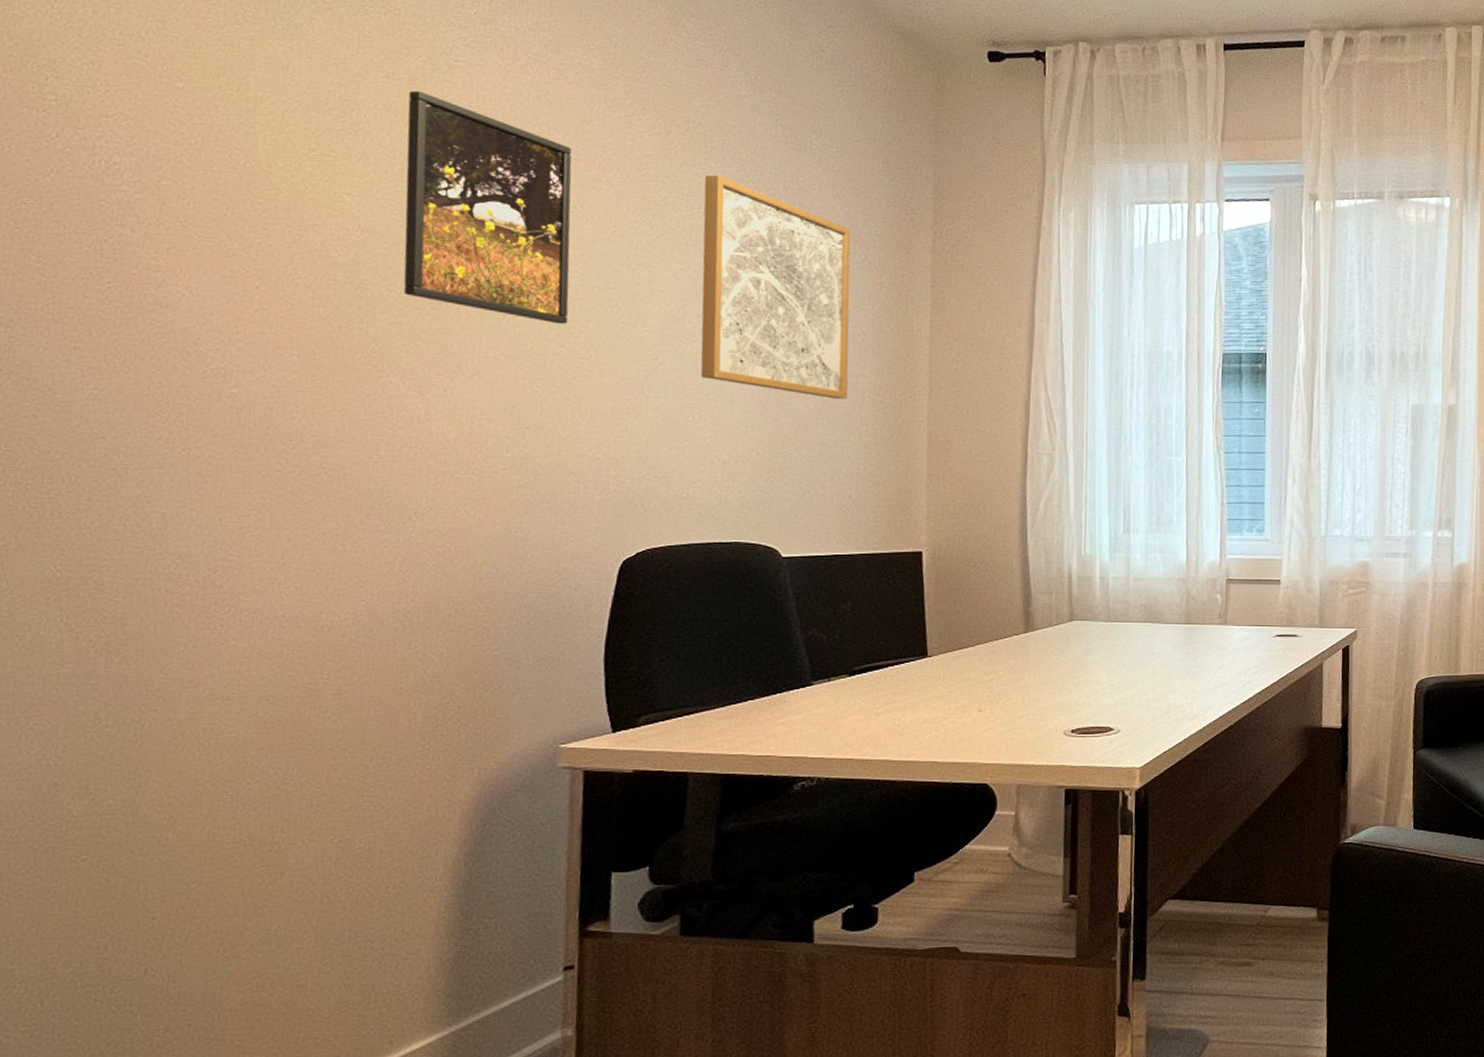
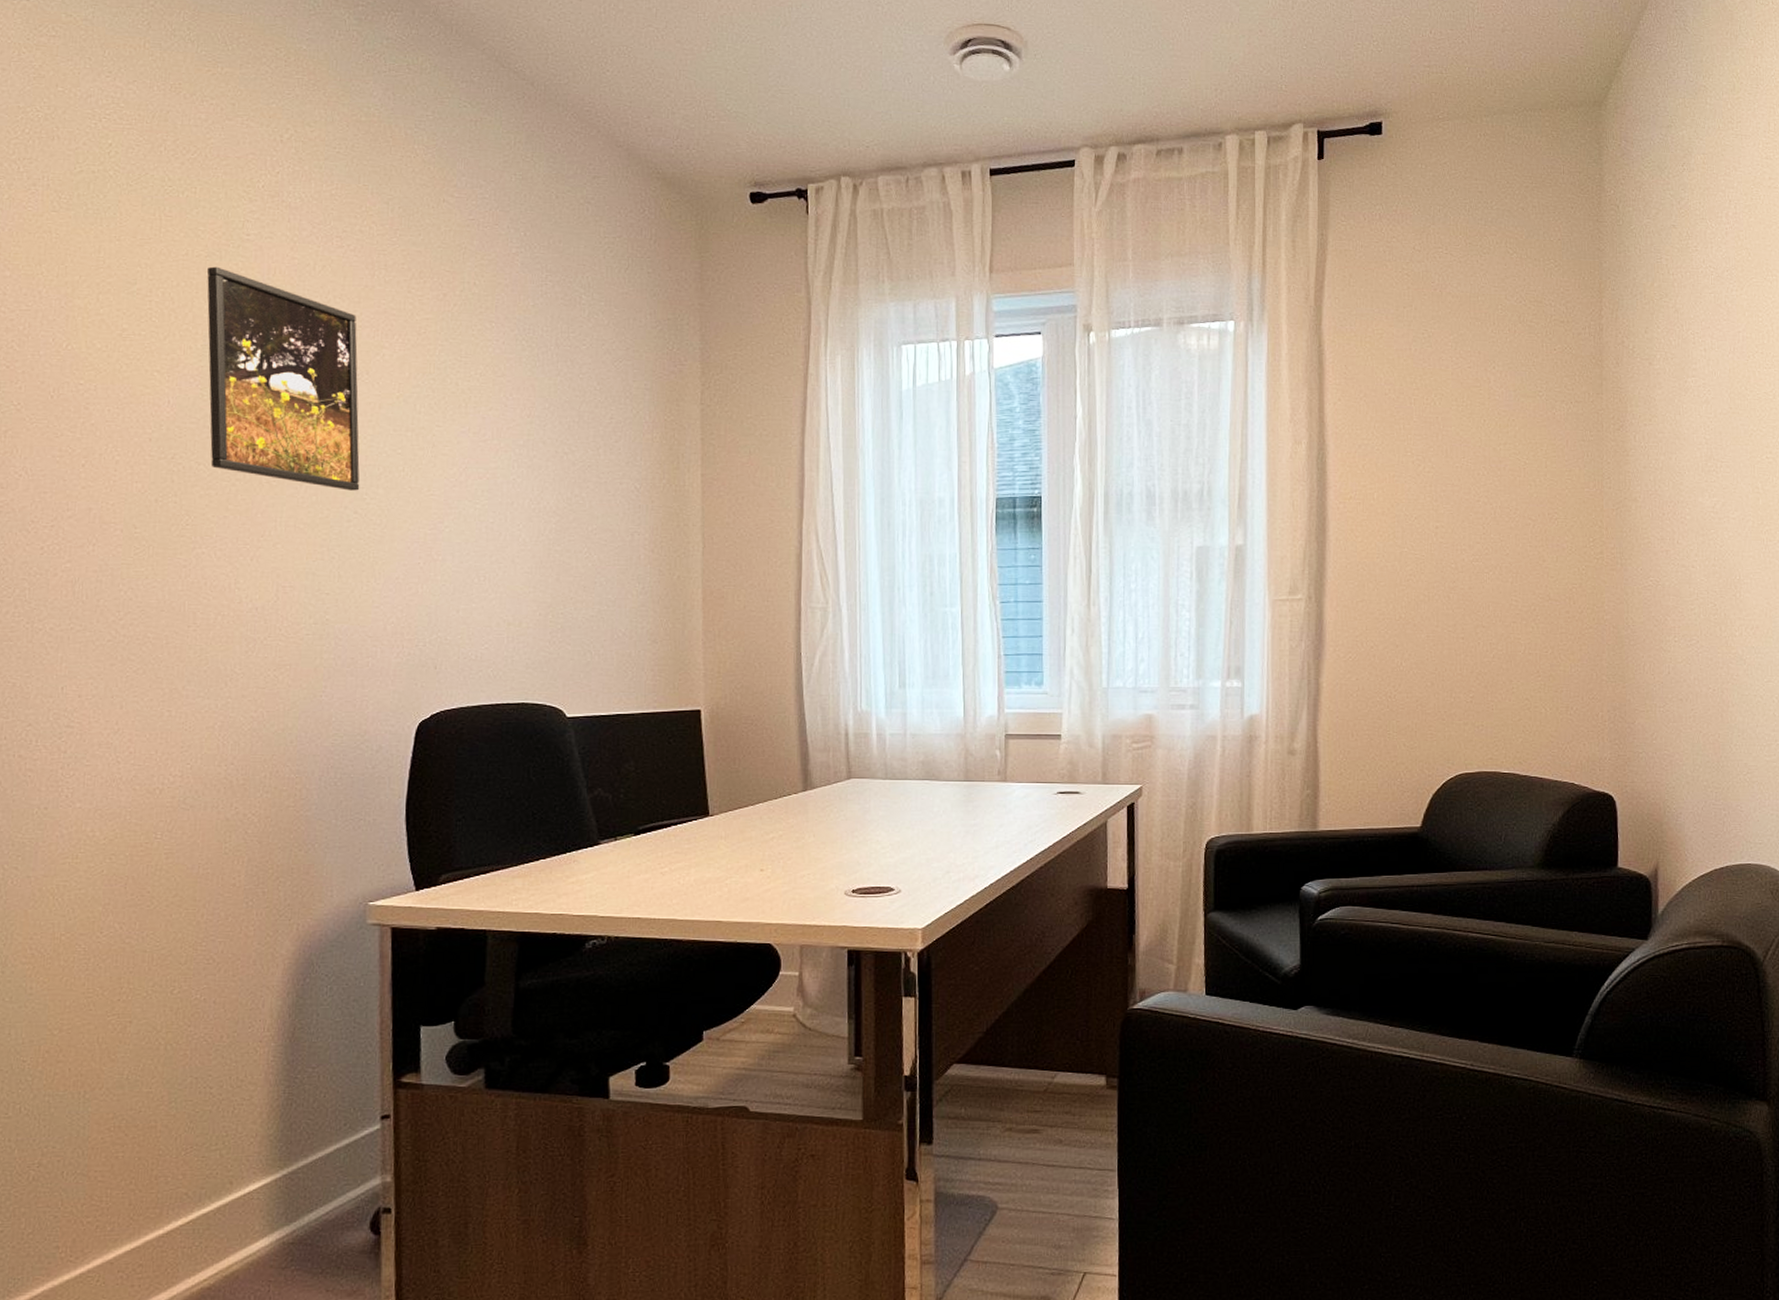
wall art: present [700,175,851,399] -> none [480,335,624,557]

